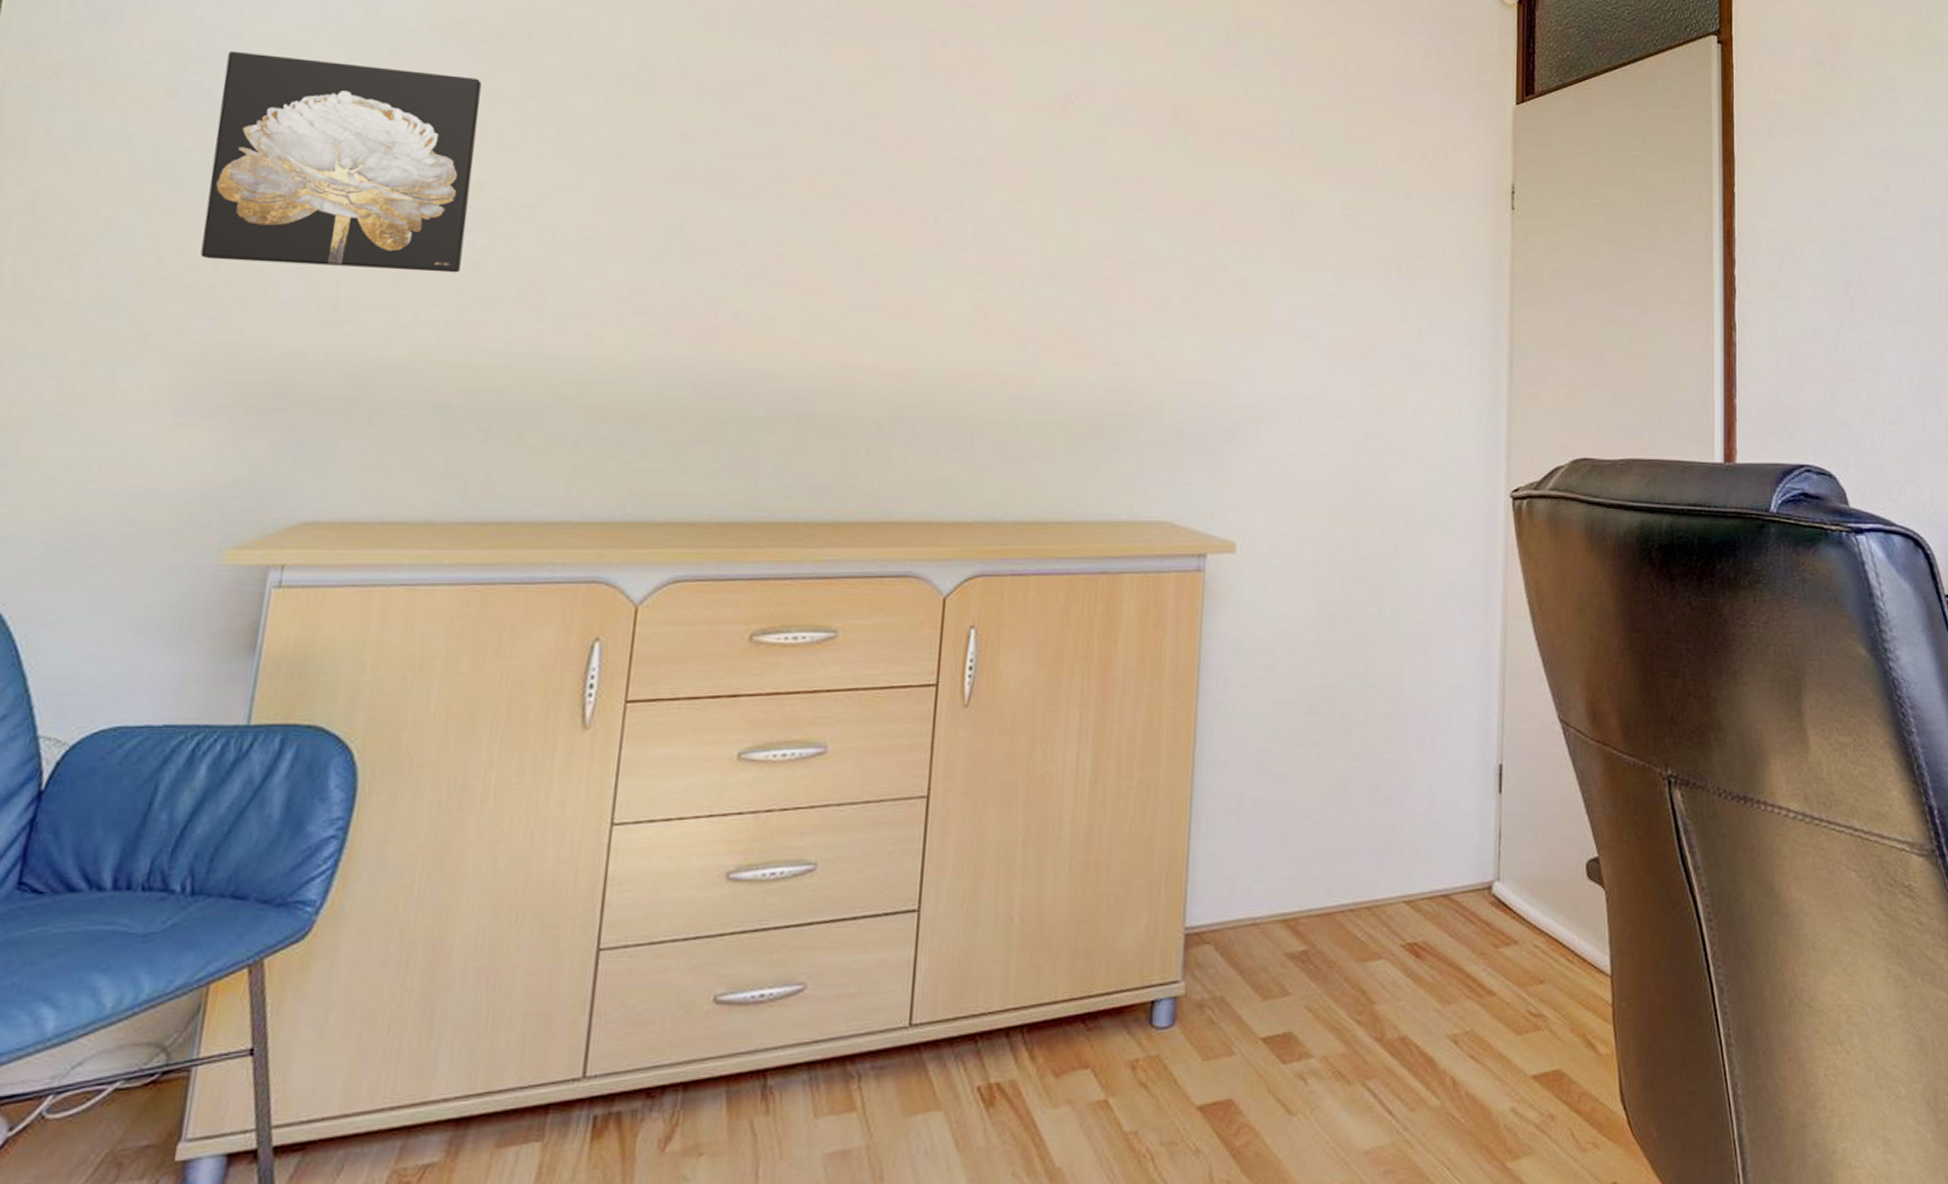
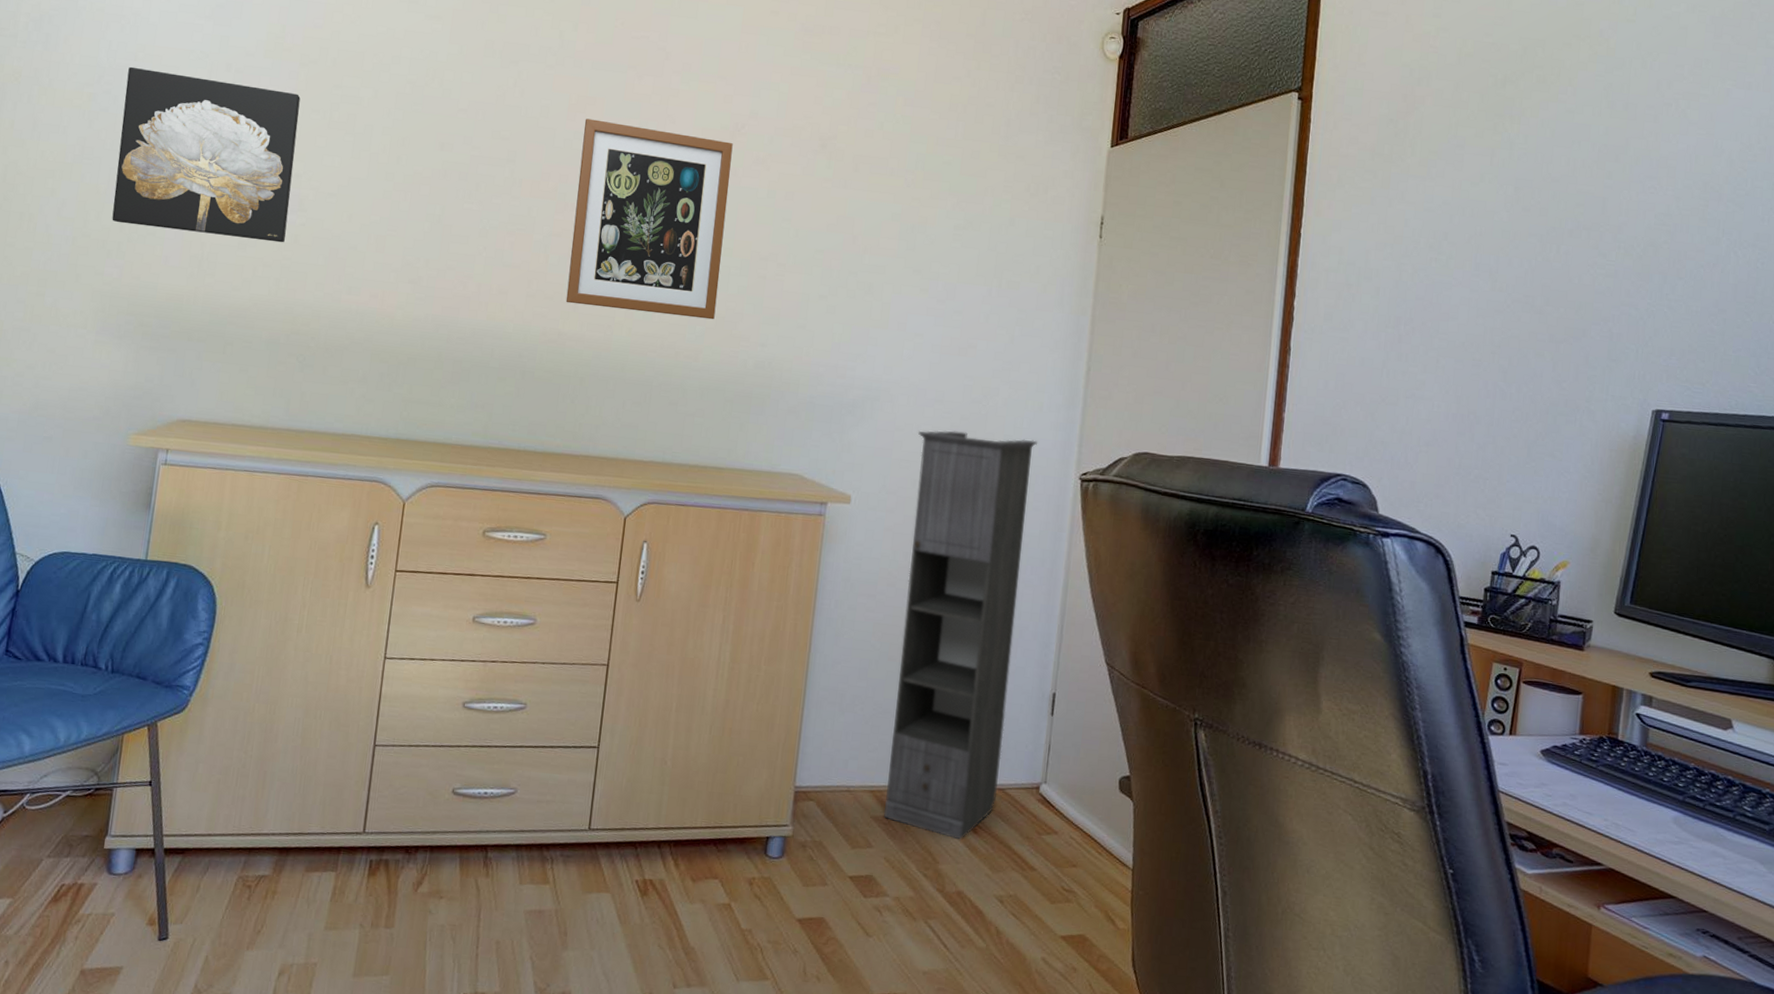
wall art: none [854,95,1065,336] -> present [565,118,733,320]
storage cabinet: none [1302,451,1458,969] -> present [884,430,1037,840]

